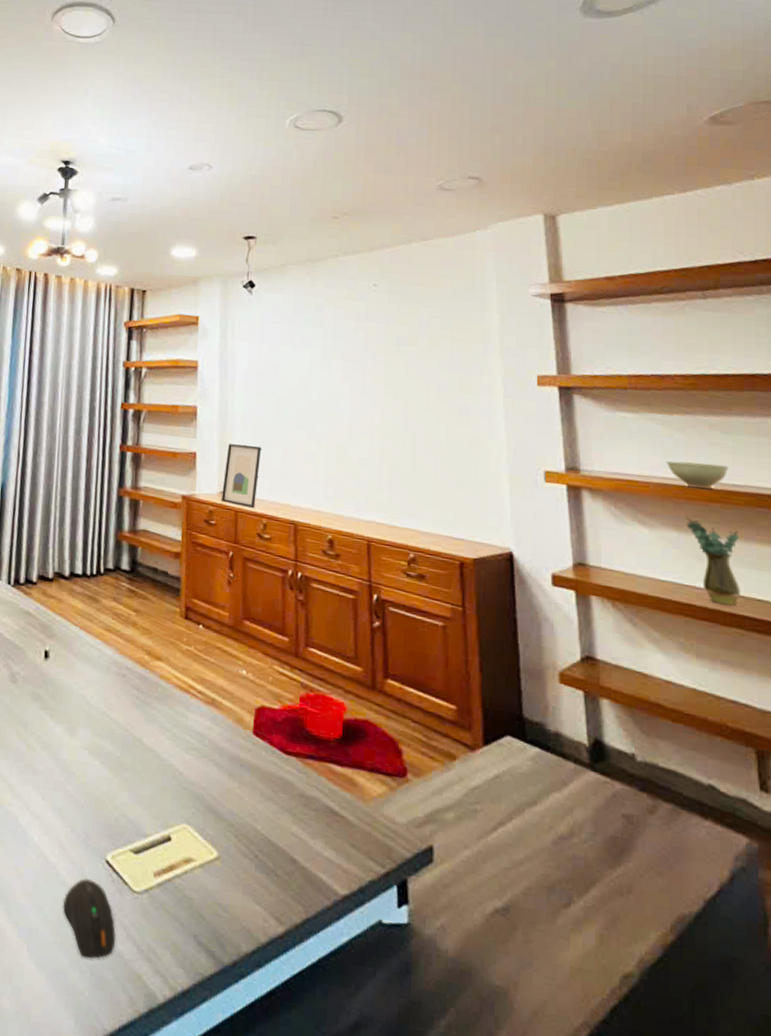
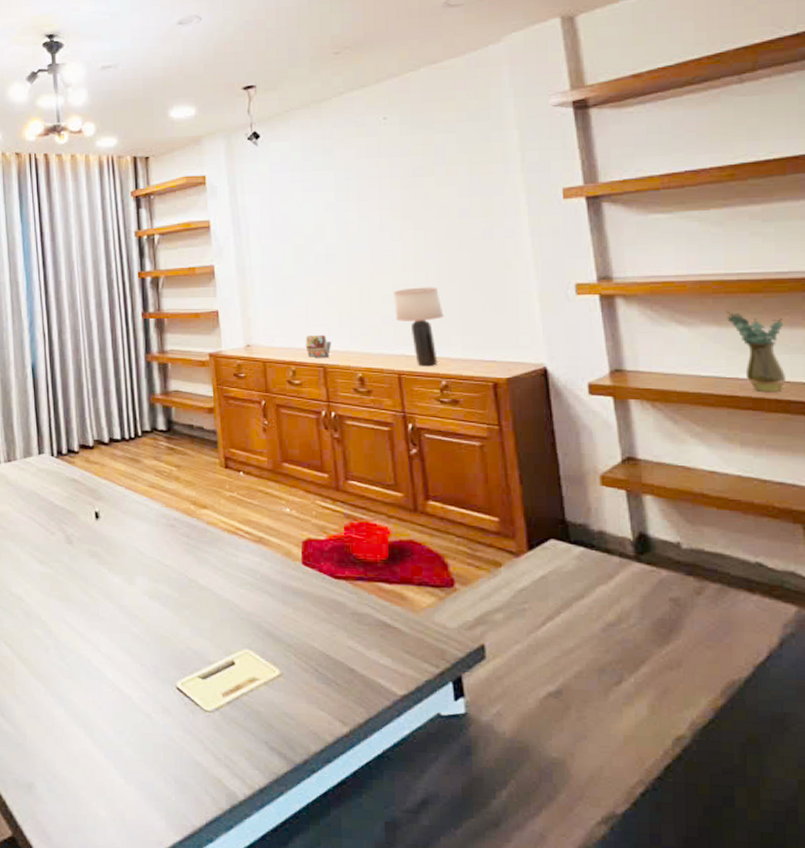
computer mouse: present [62,878,116,959] -> none [141,704,194,769]
picture frame: present [221,444,262,508] -> none [248,296,284,356]
decorative box: none [278,489,305,515] -> present [305,334,332,357]
table lamp: none [369,454,417,537] -> present [393,287,444,366]
bowl: present [666,461,729,489] -> none [703,254,772,281]

